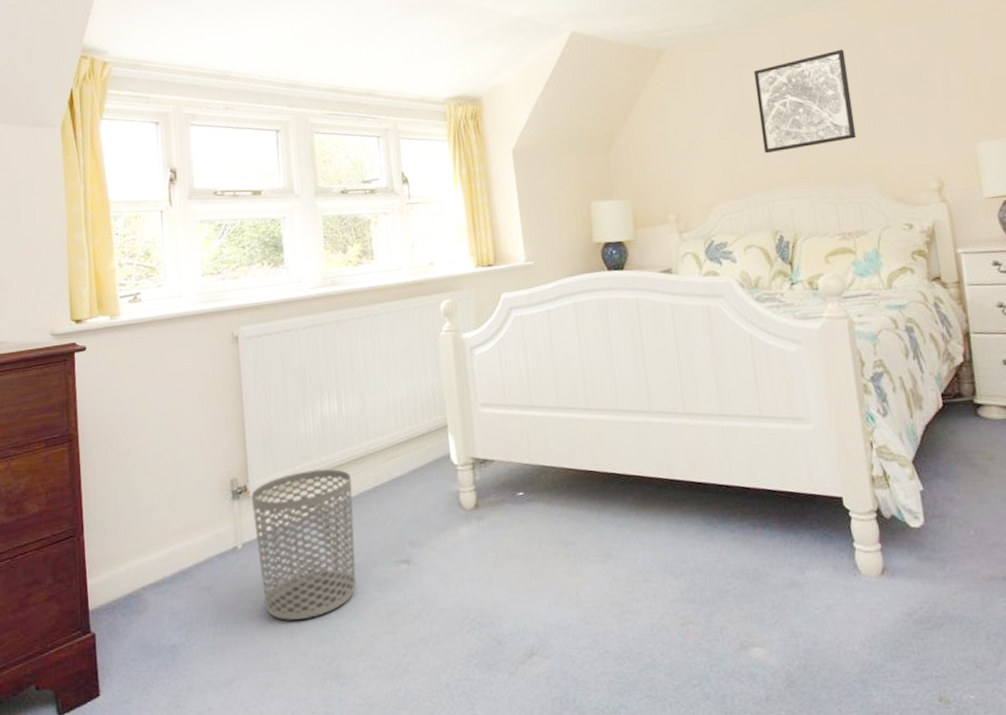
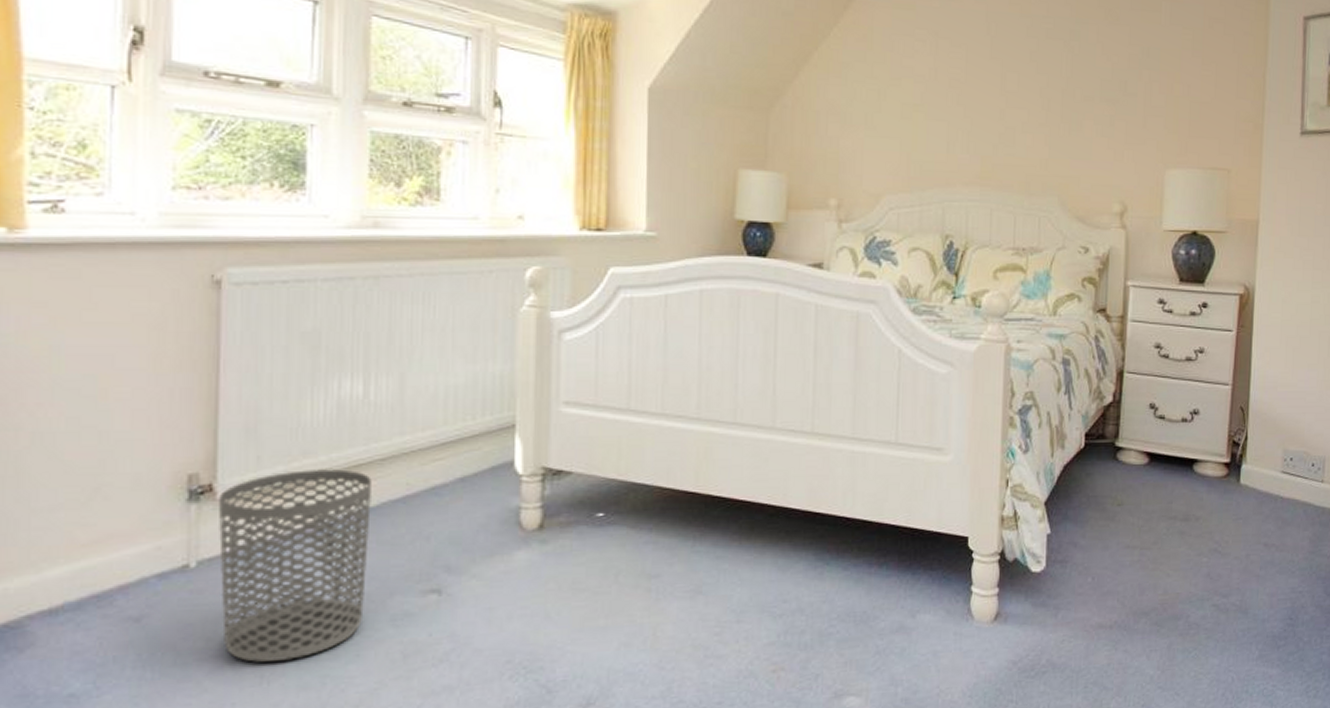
wall art: present [753,49,857,154] -> none [948,38,1053,145]

